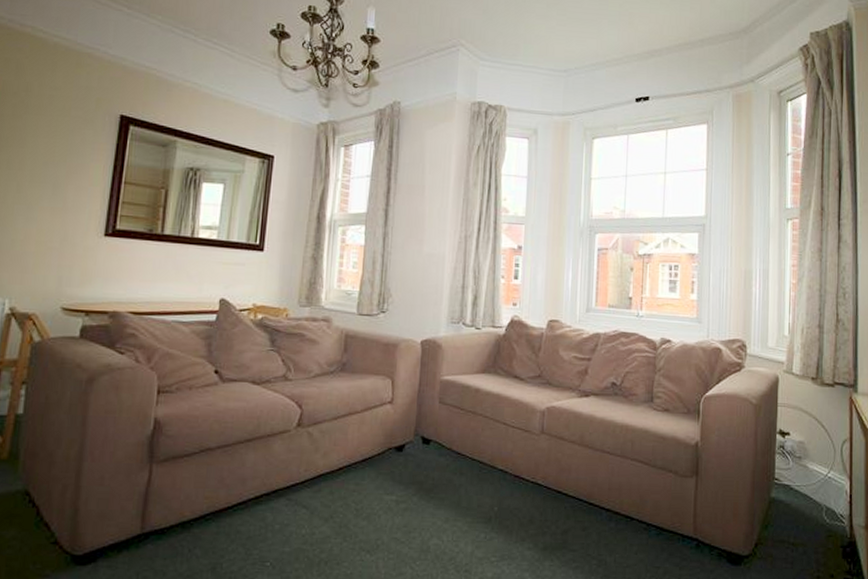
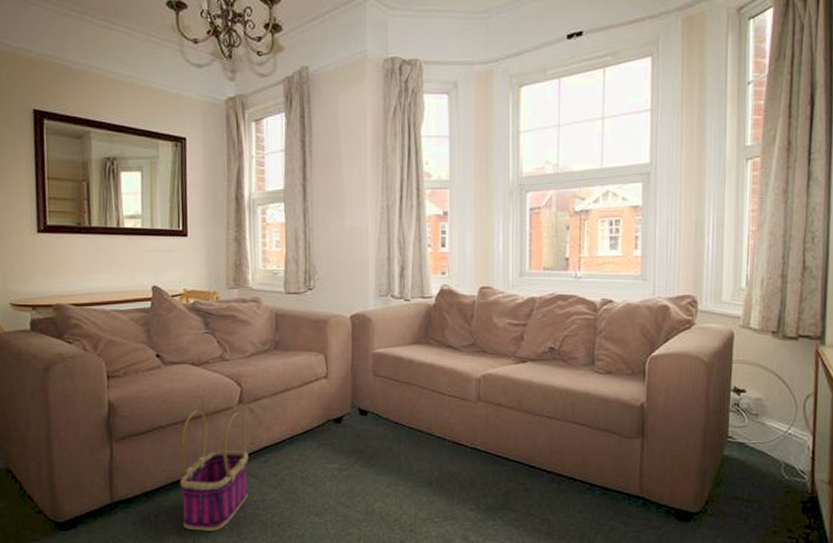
basket: none [220,432,303,568] -> present [180,410,249,531]

